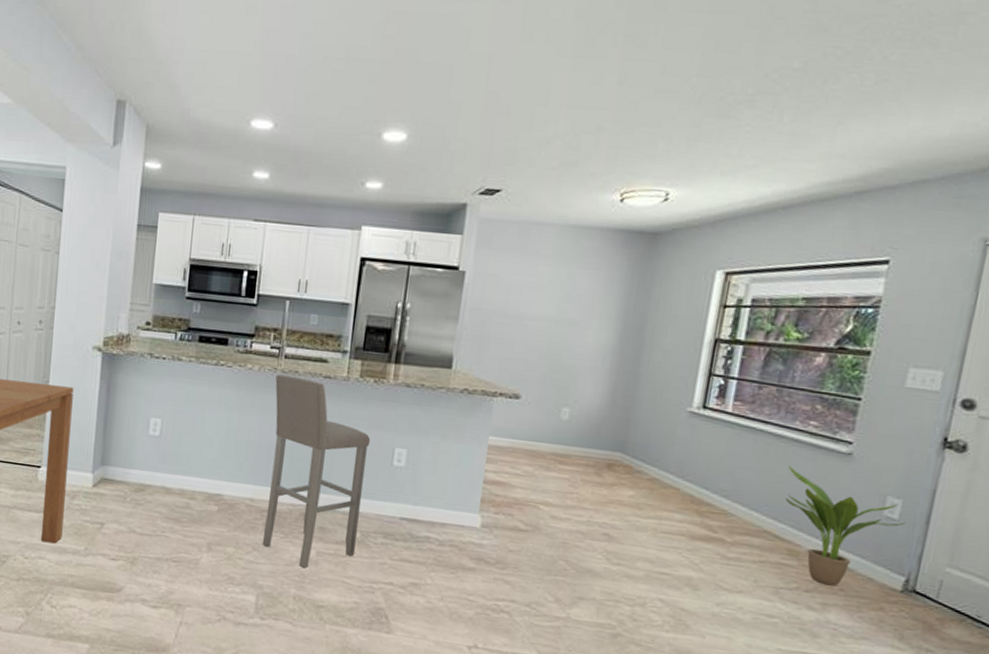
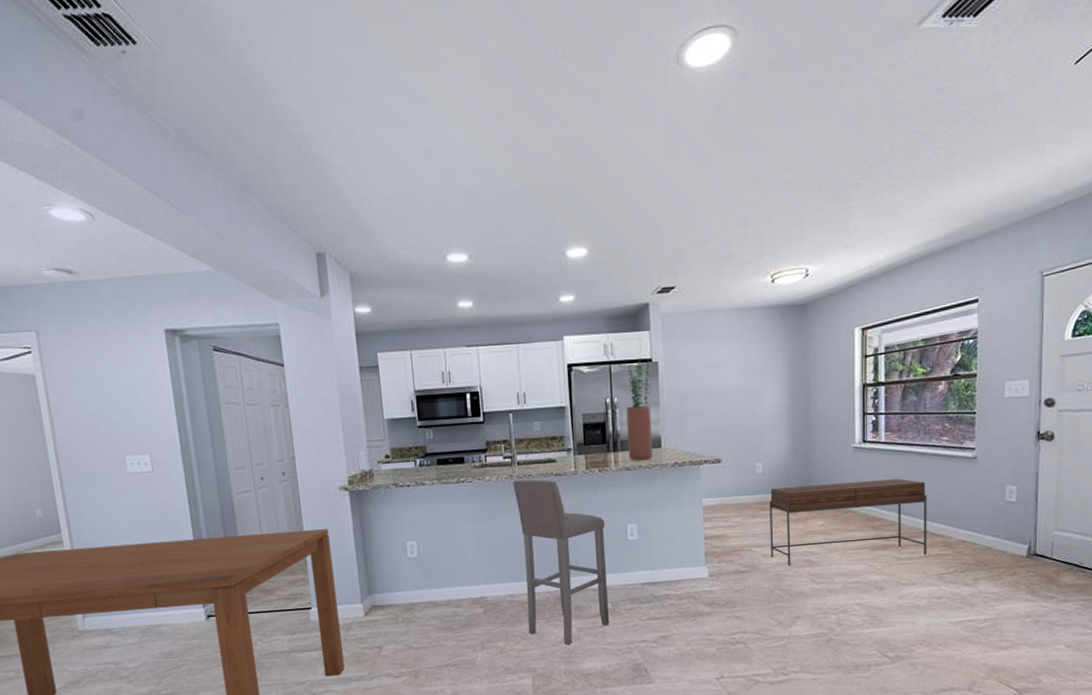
vase: none [411,263,457,380] -> present [626,358,654,461]
console table: none [560,441,777,561] -> present [769,479,927,567]
potted plant: present [784,466,905,586] -> none [933,476,1021,564]

